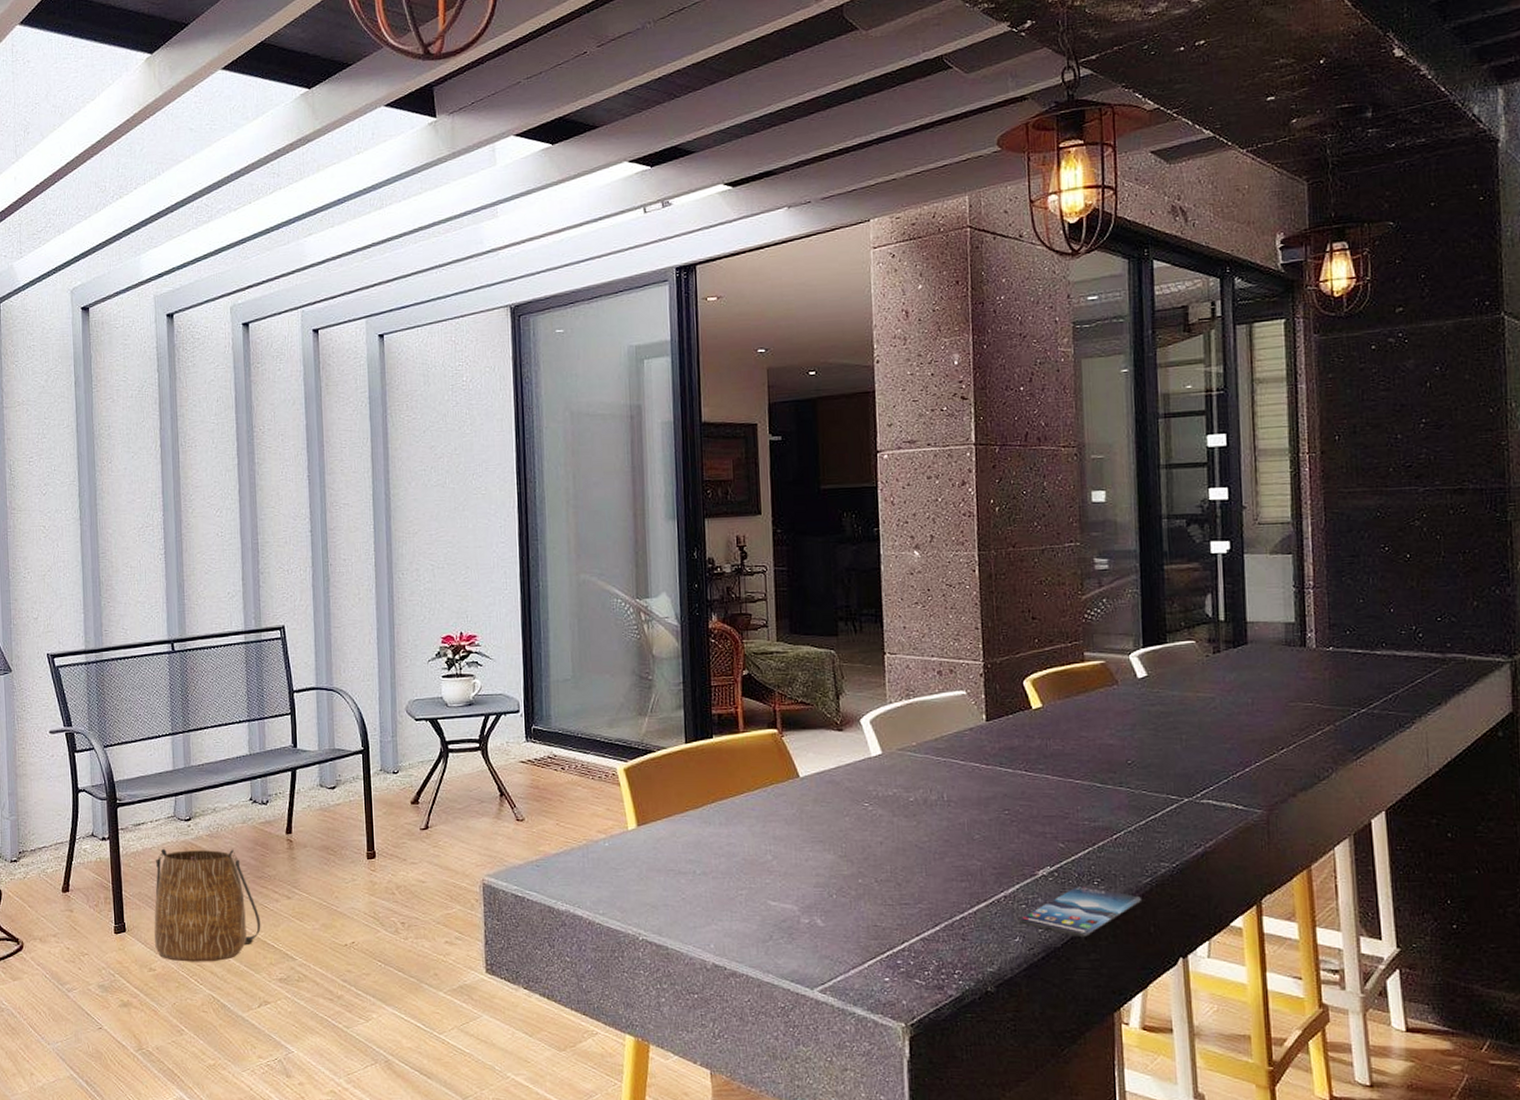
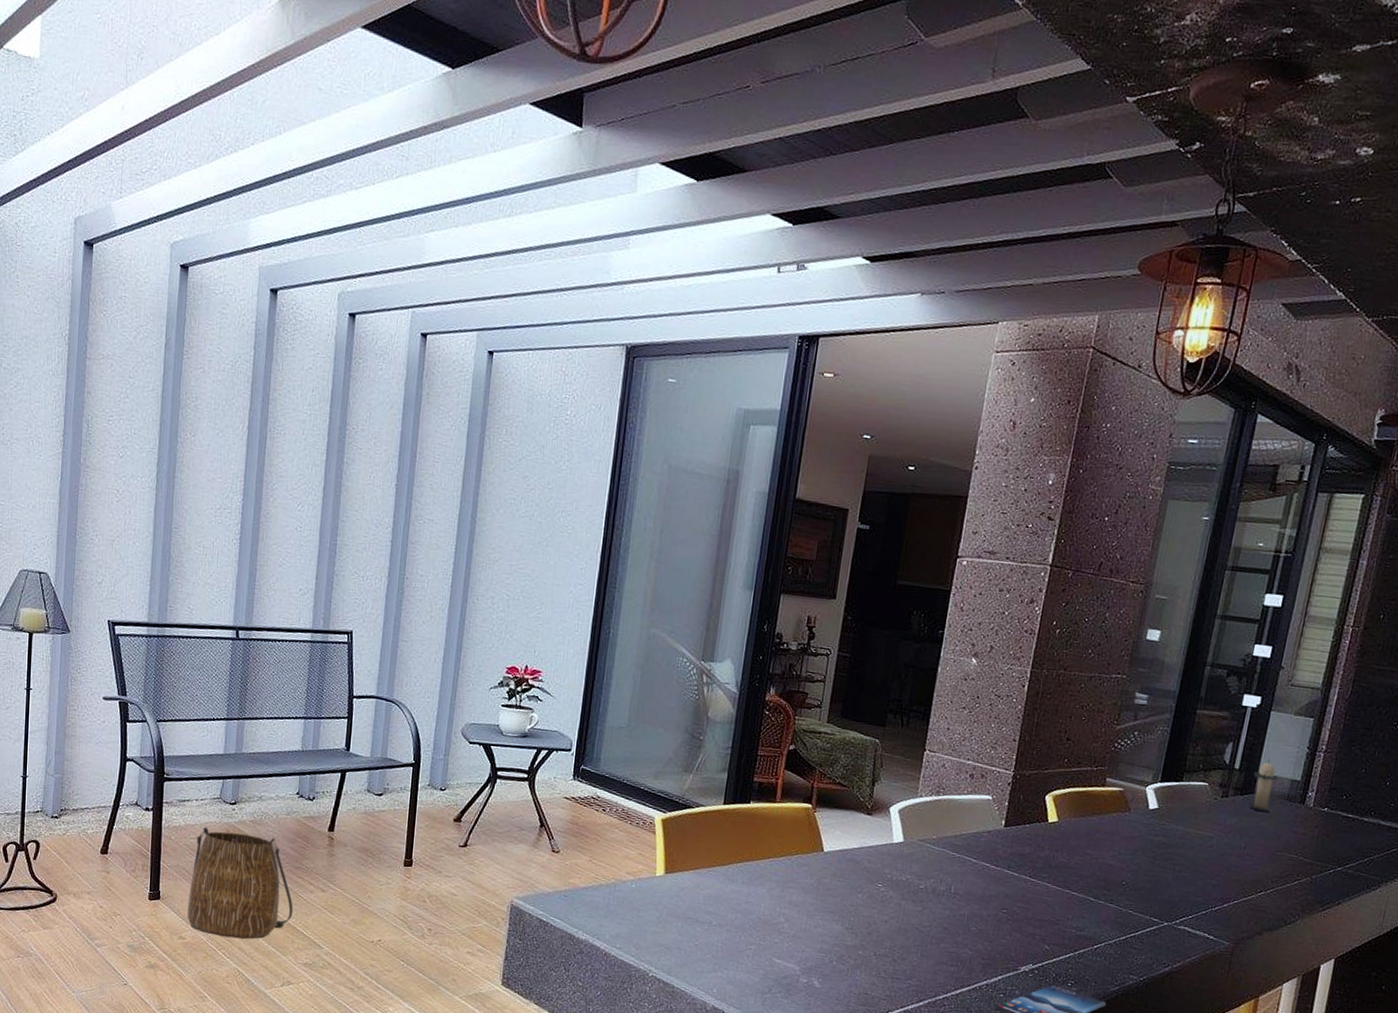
candle: none [1243,606,1272,662] -> present [1248,760,1278,813]

